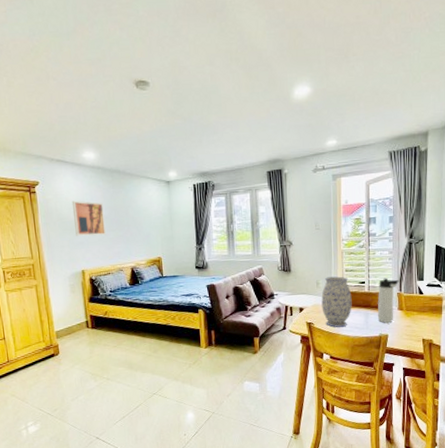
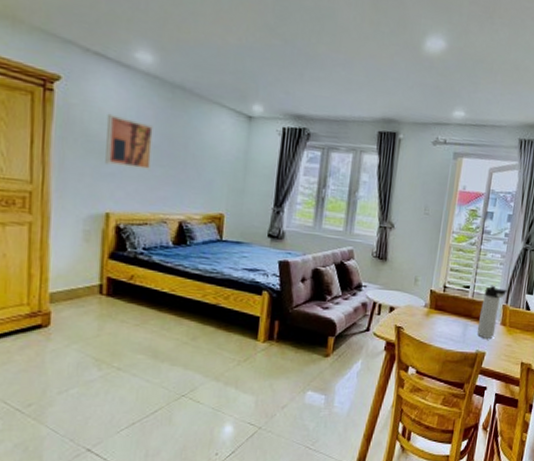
vase: present [321,276,352,328] -> none [416,274,453,337]

